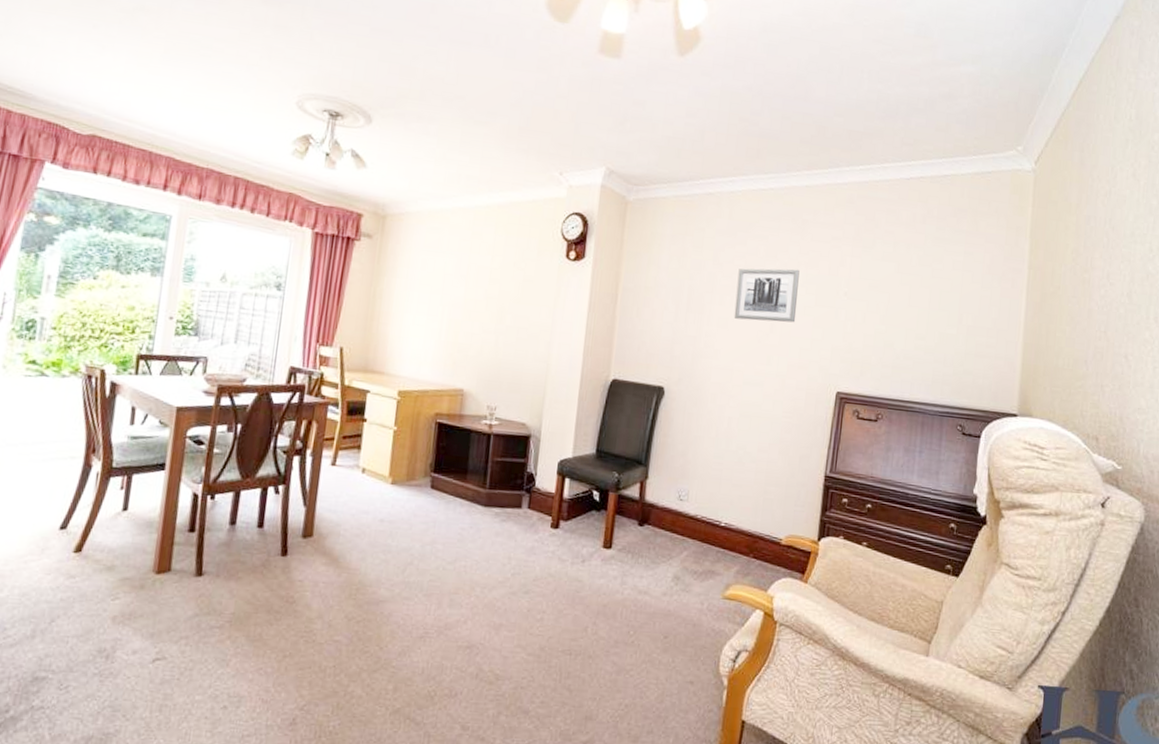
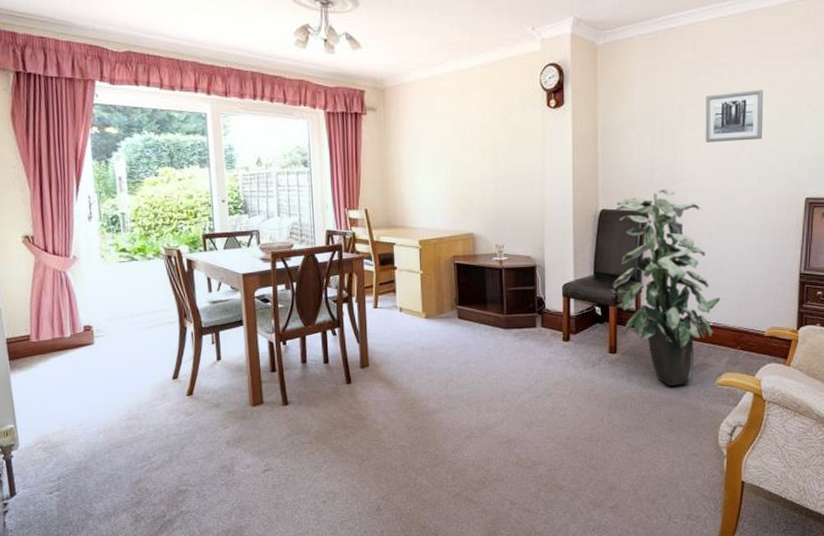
indoor plant: none [616,363,736,595] -> present [613,188,721,386]

